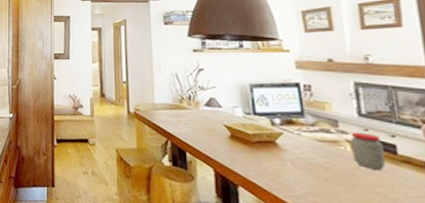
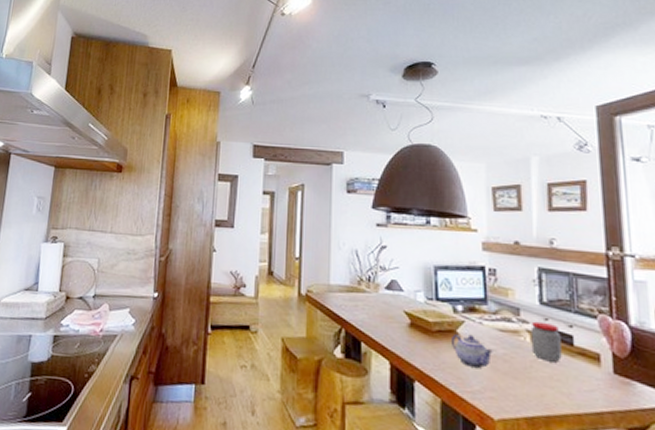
teapot: none [270,144,314,175] -> present [450,333,493,368]

